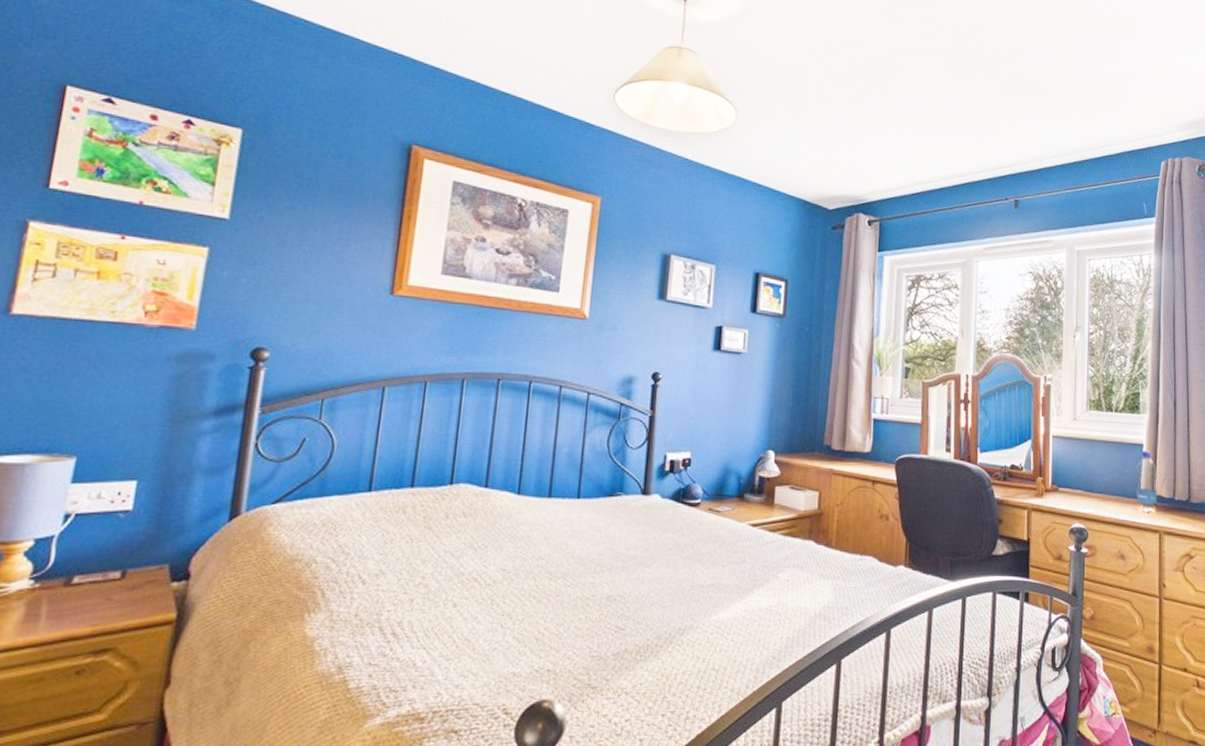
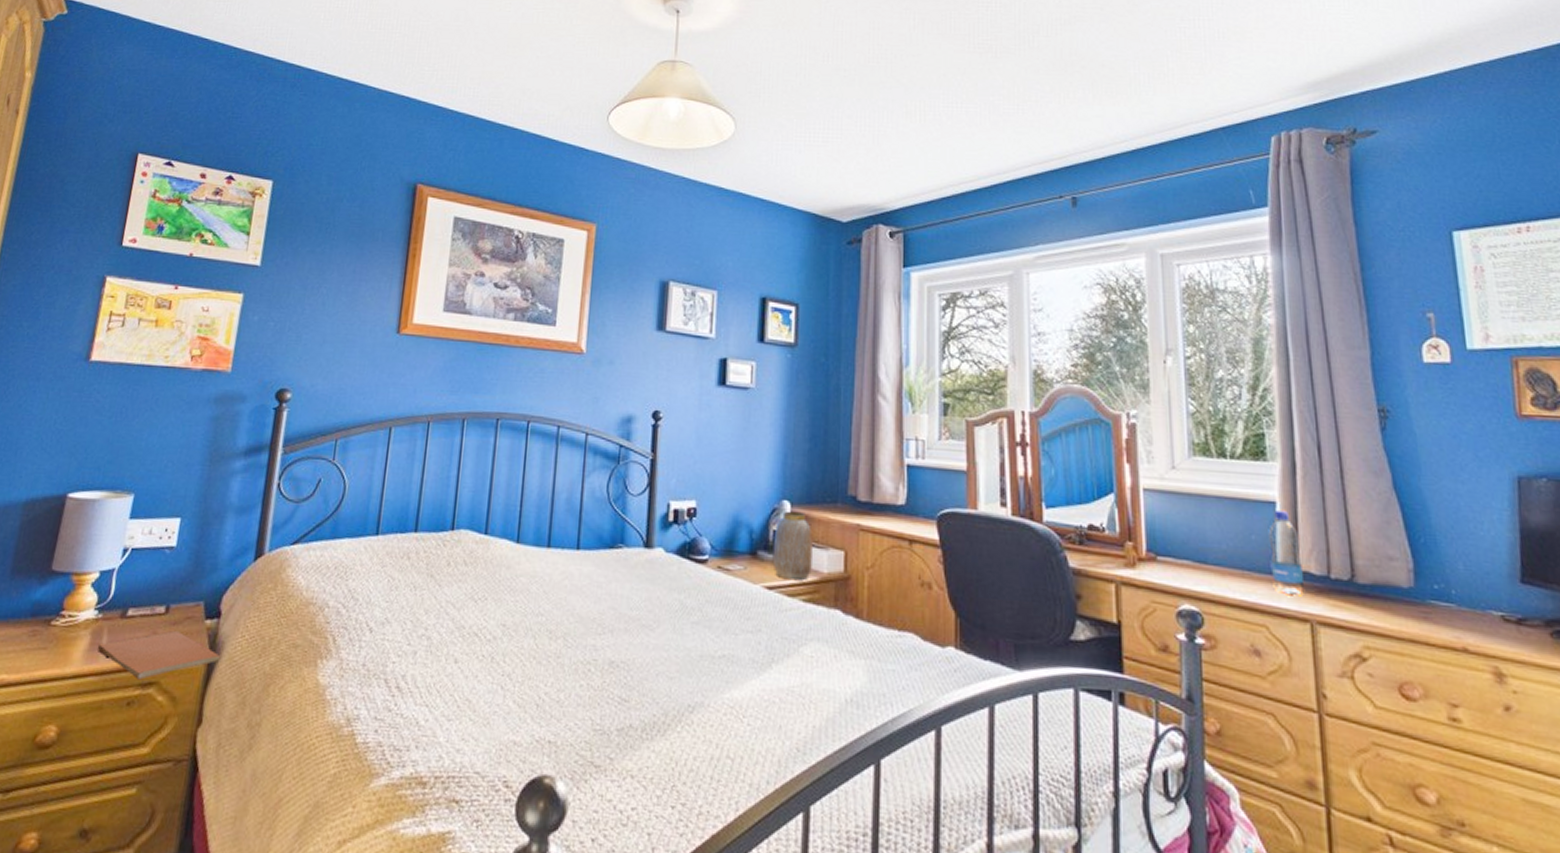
book: none [35,594,191,647] -> present [98,630,221,680]
vase: none [757,459,793,518] -> present [772,511,814,581]

